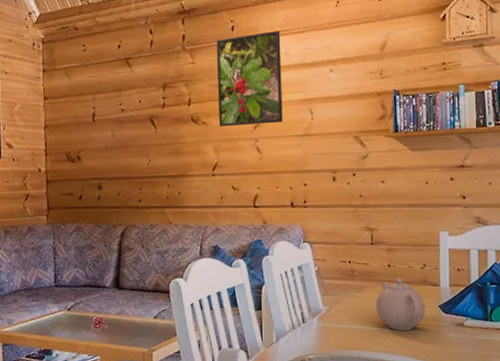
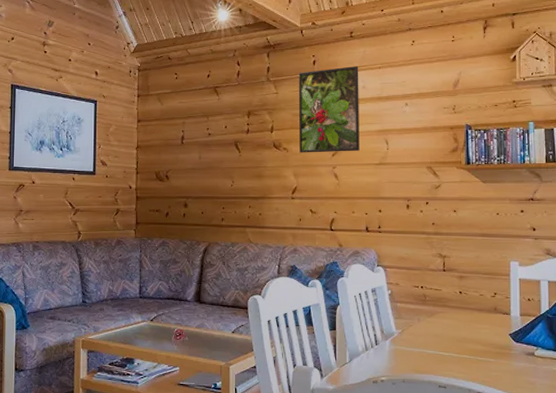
teapot: present [376,278,425,330] -> none [447,305,496,357]

